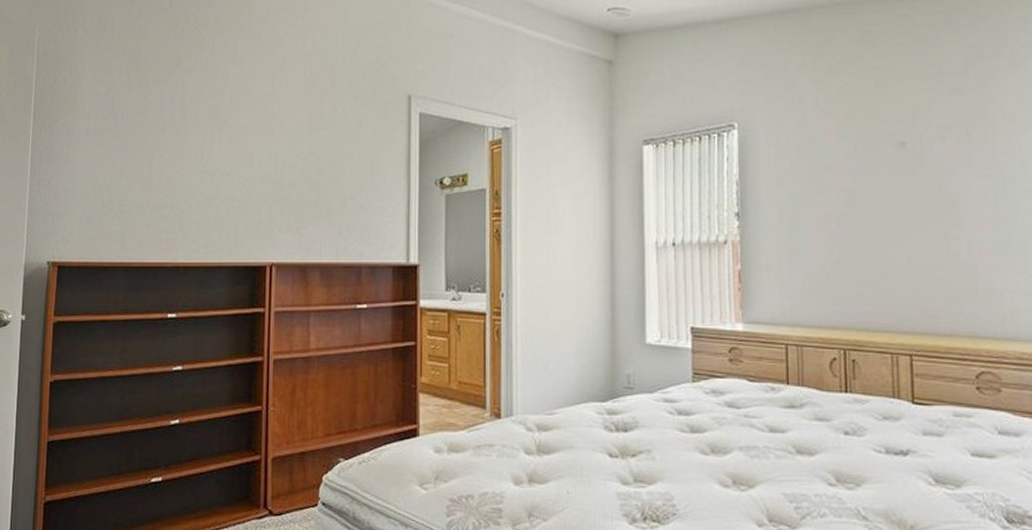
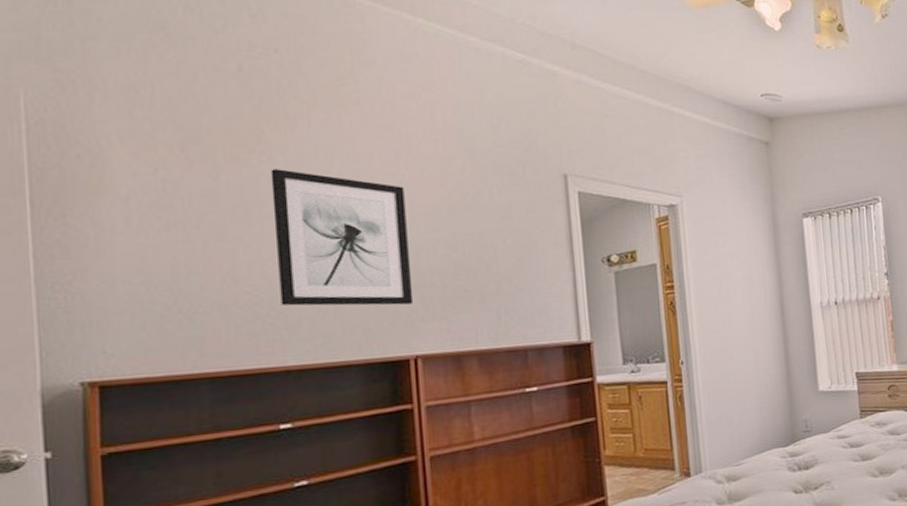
wall art: none [179,90,277,215] -> present [270,169,414,306]

